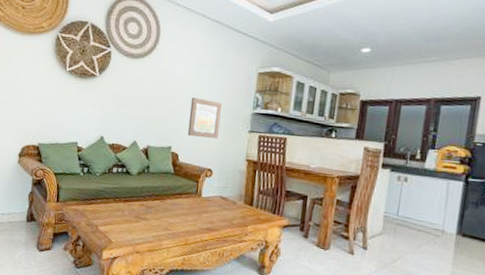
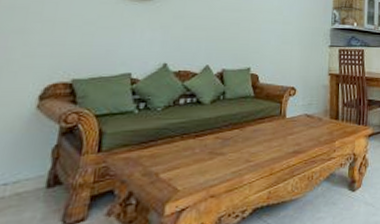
wall art: present [187,97,222,139] -> none [267,16,301,56]

